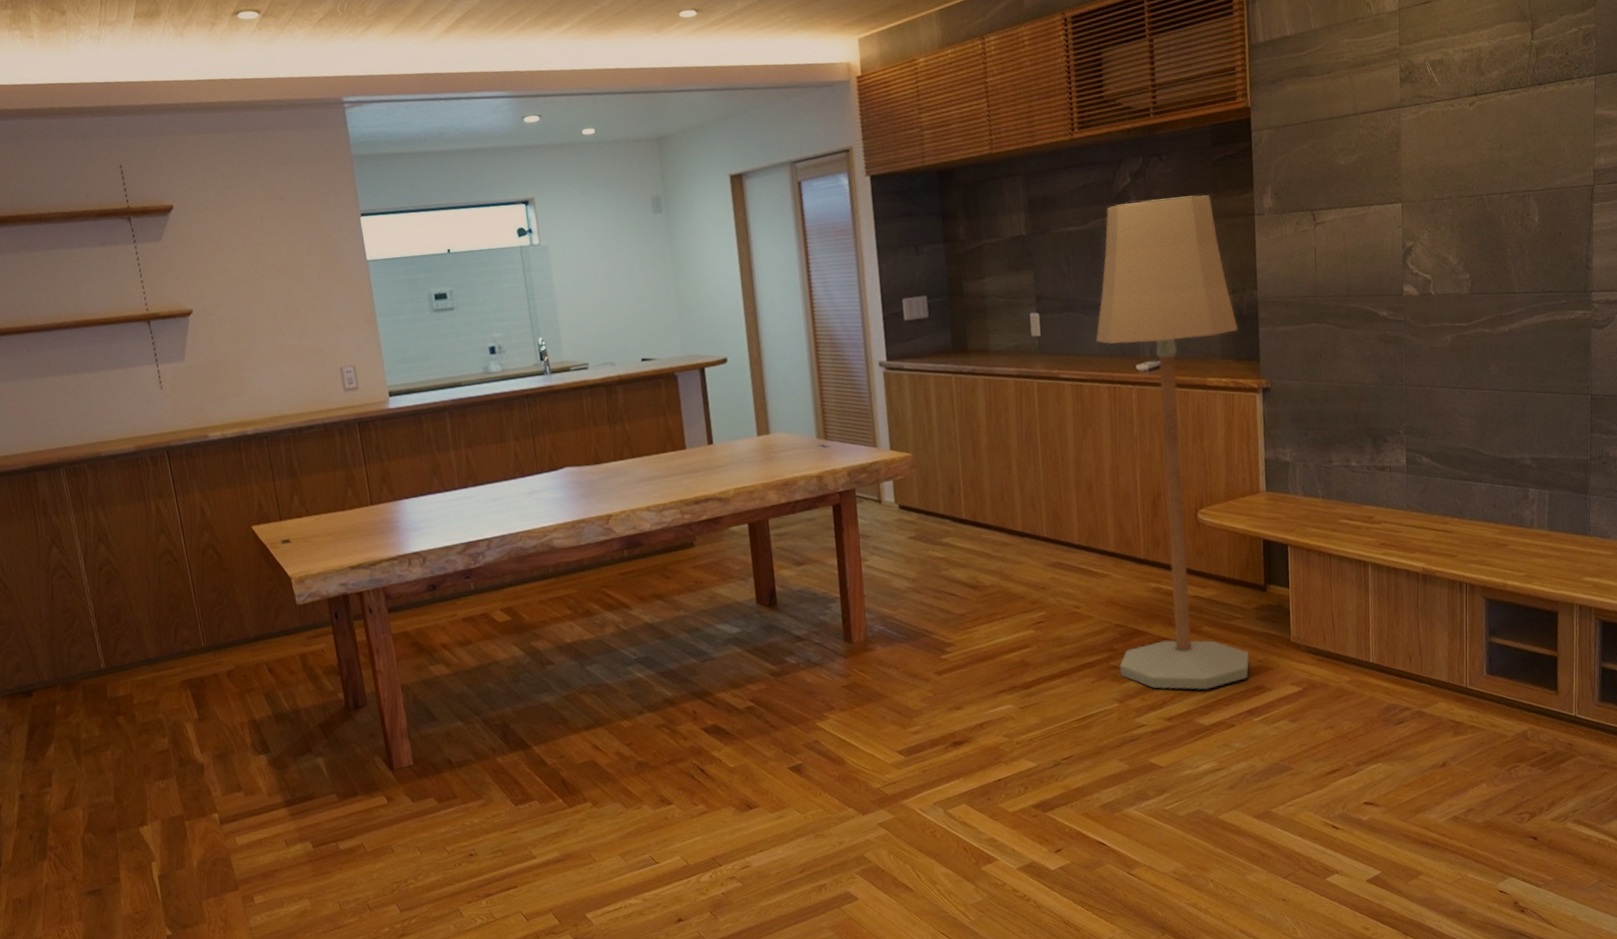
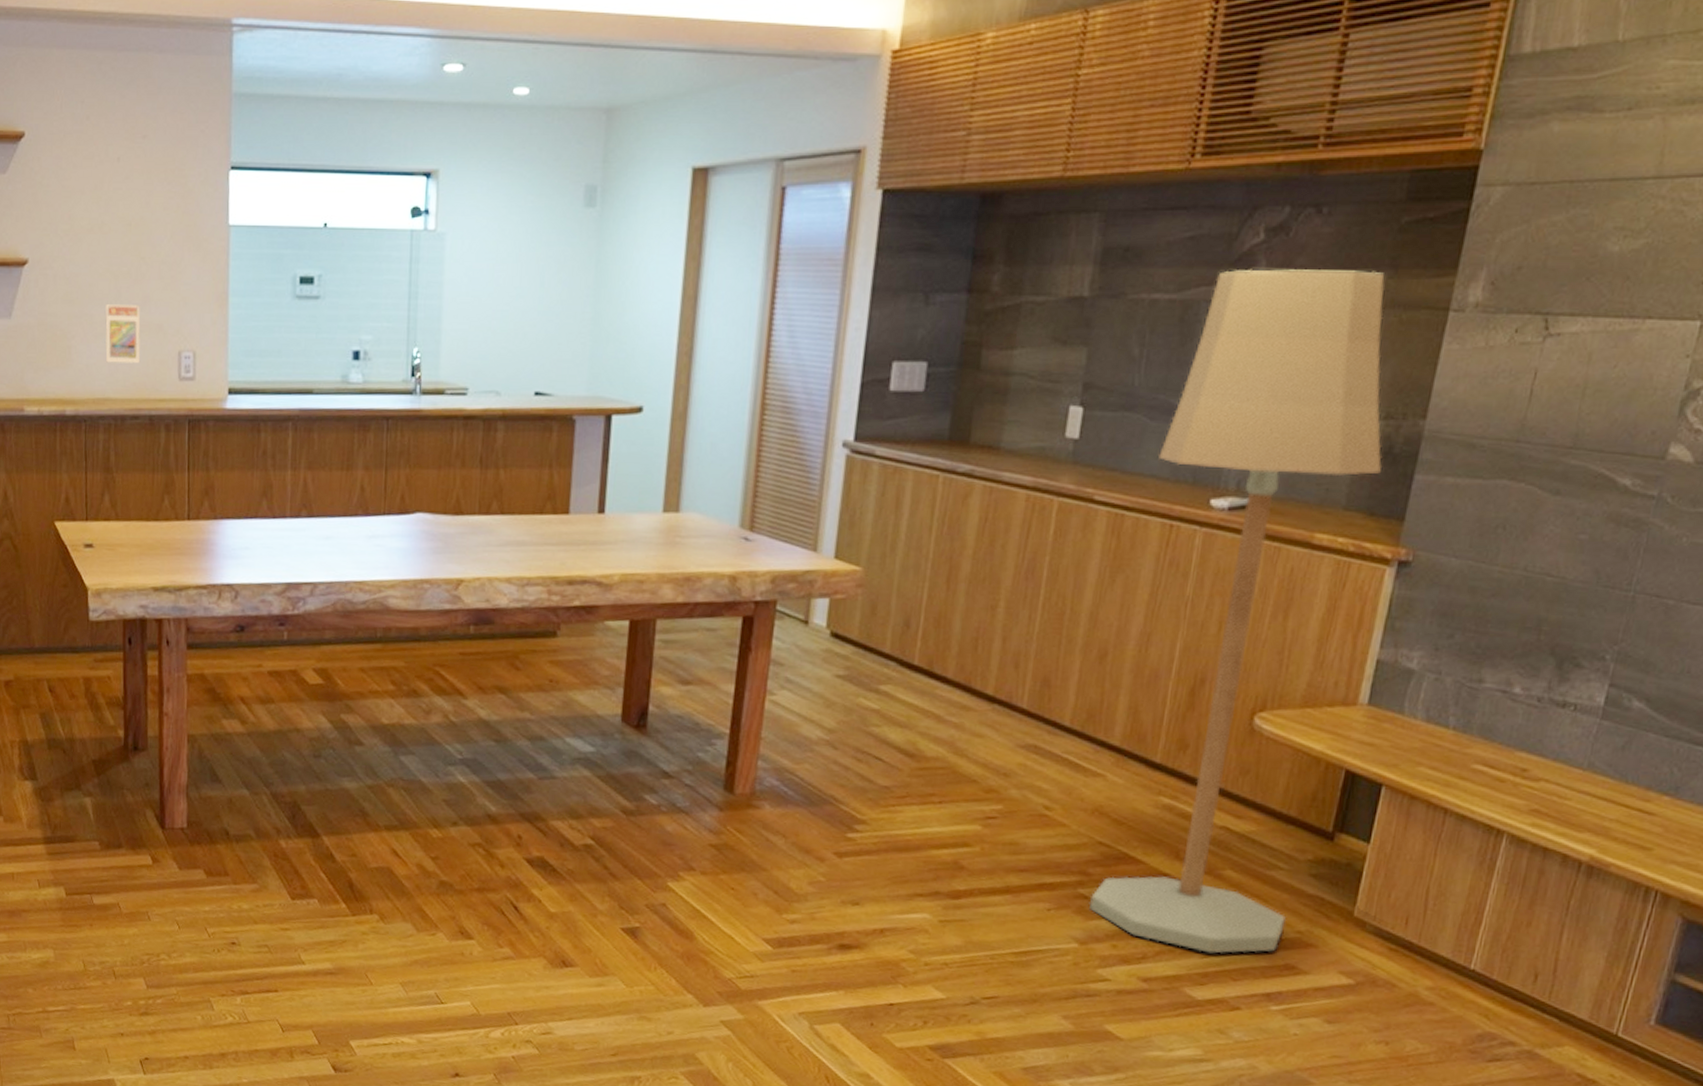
trading card display case: none [269,335,308,386] -> present [105,304,141,364]

